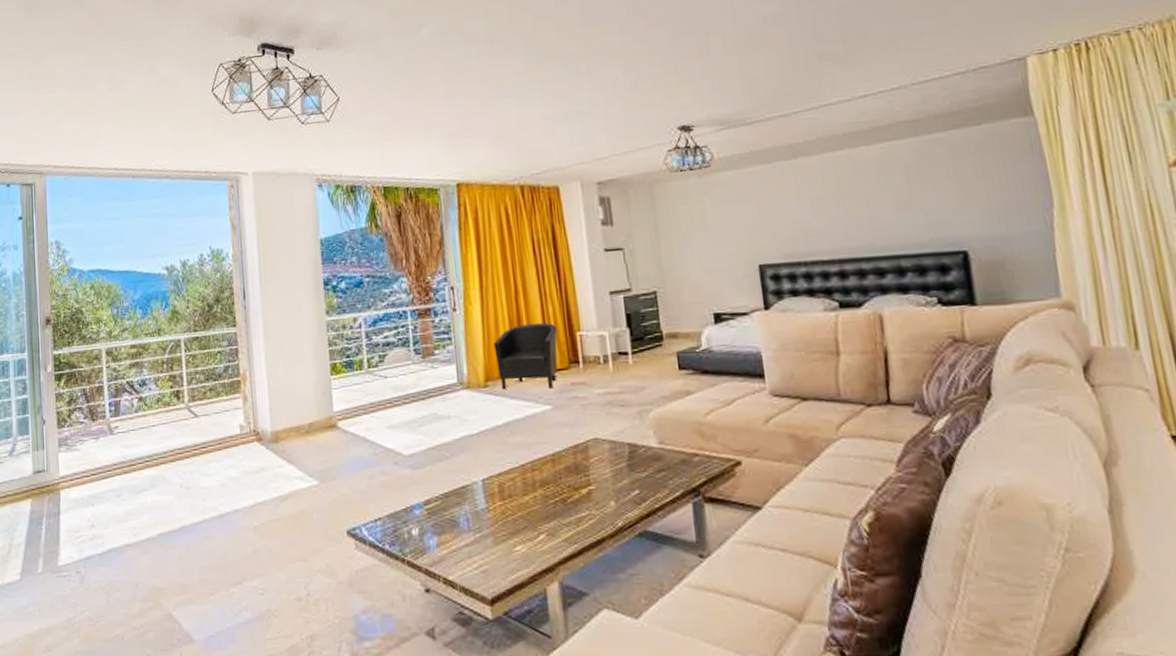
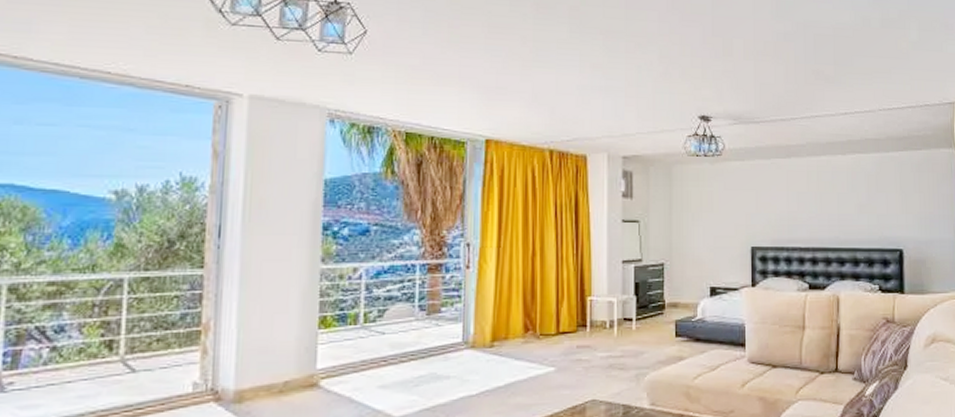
armchair: present [493,322,558,390] -> none [504,285,569,351]

